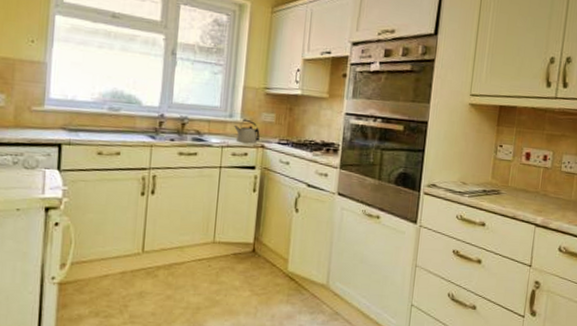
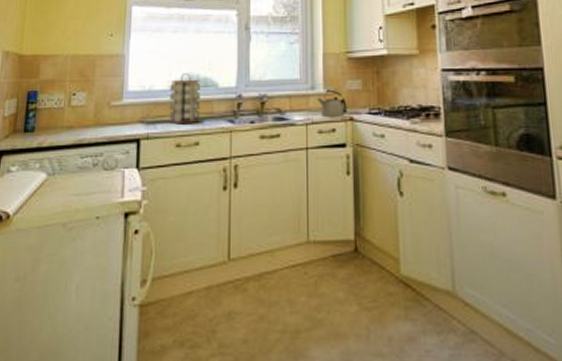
spice rack: none [91,88,124,136] -> present [169,73,201,125]

